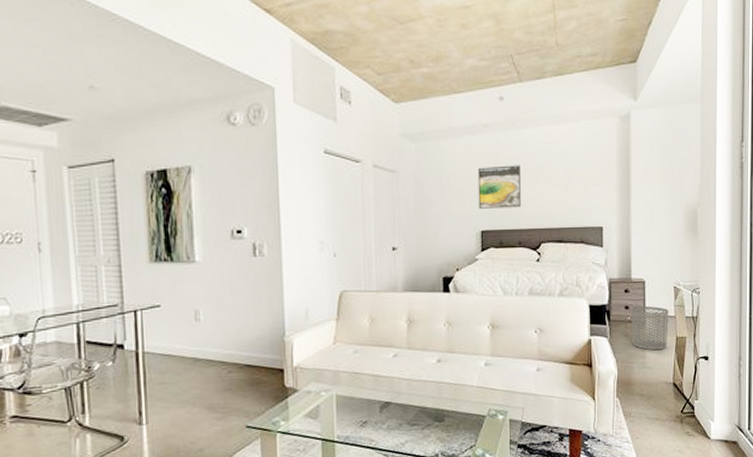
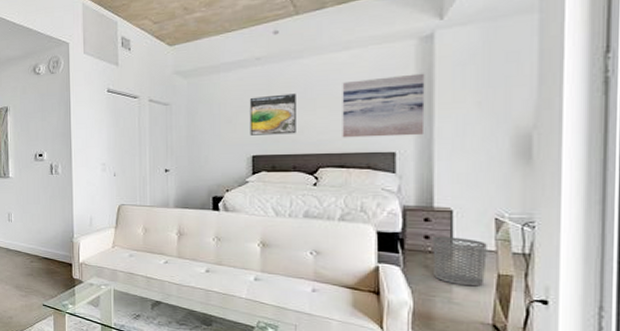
wall art: none [559,151,624,212] -> present [342,73,425,138]

